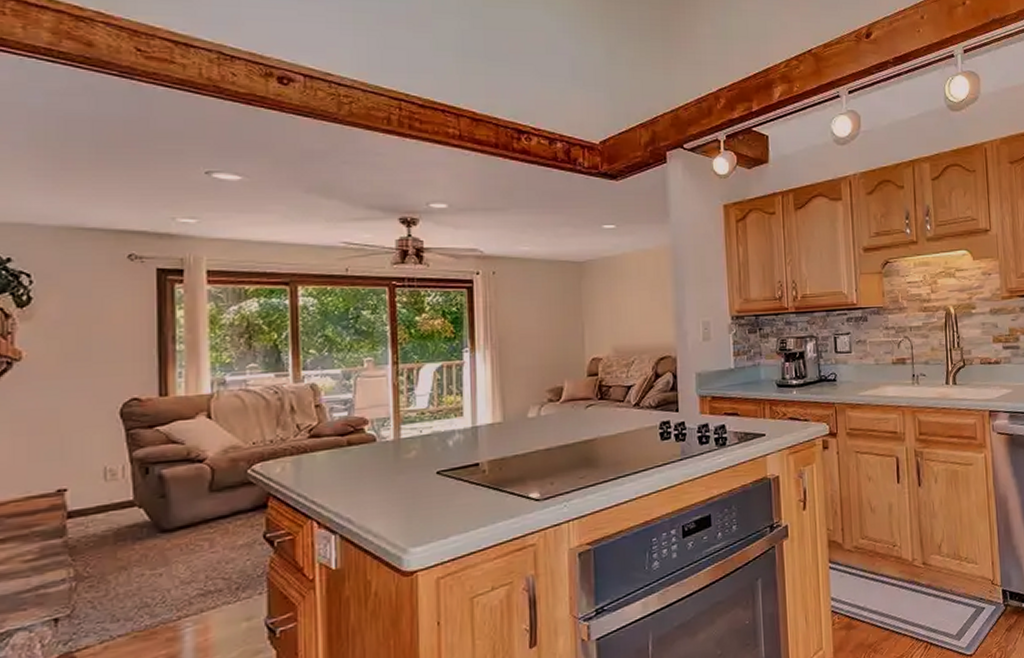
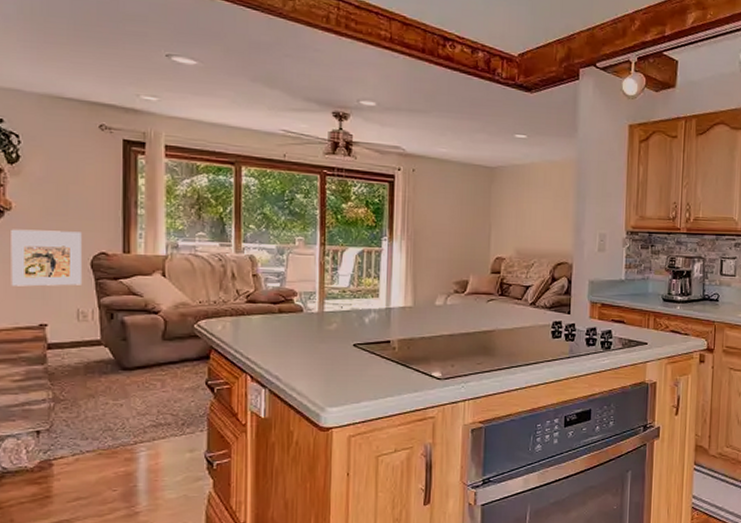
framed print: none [21,377,111,448] -> present [11,229,83,287]

